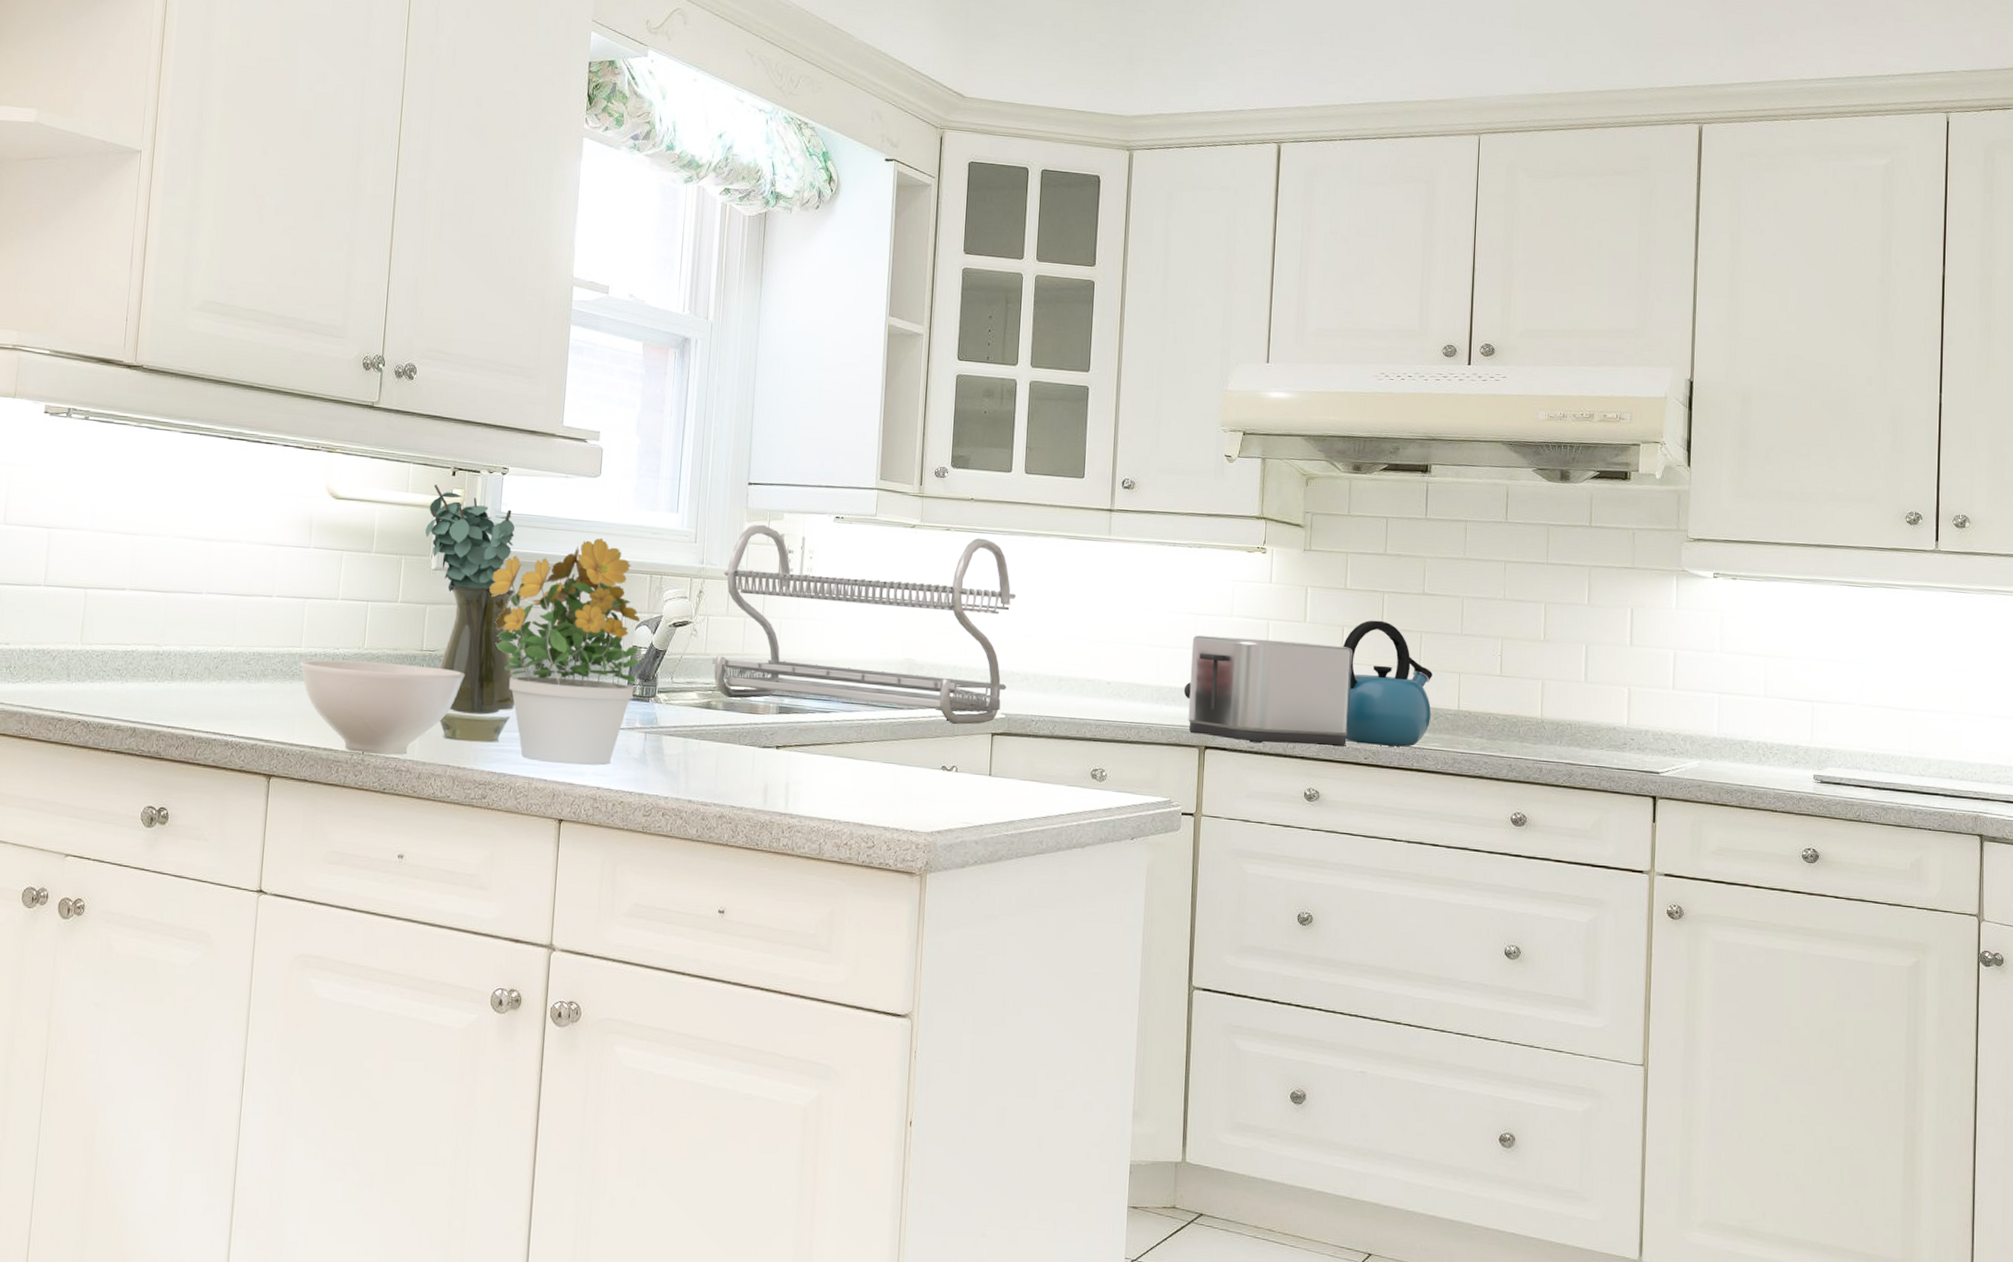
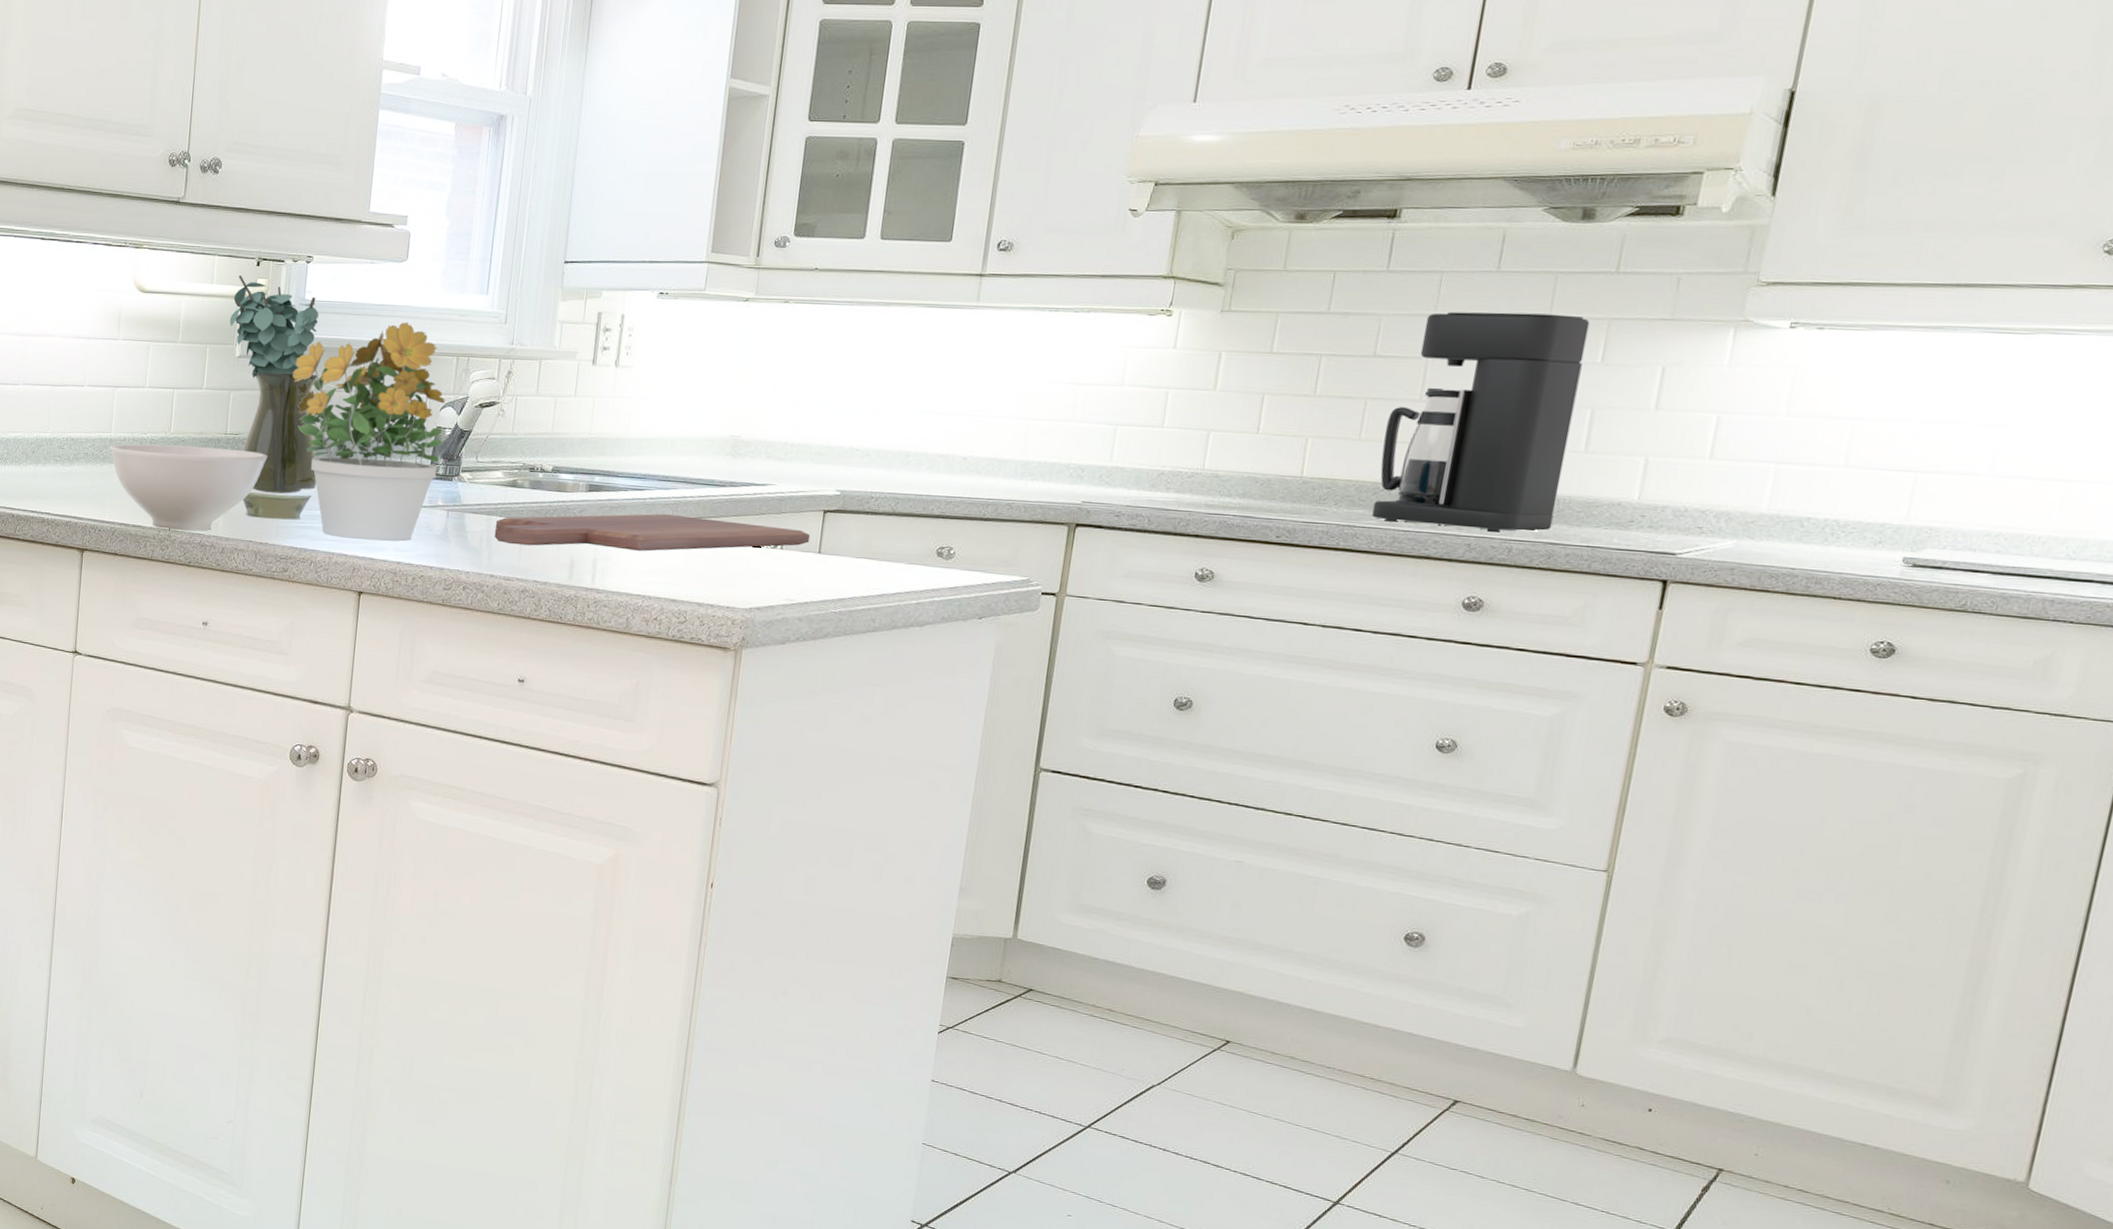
cutting board: none [691,736,982,775] -> present [494,513,811,552]
dish rack: present [711,524,1017,725] -> none [518,303,862,502]
toaster: present [1183,635,1353,747] -> none [1054,406,1274,525]
kettle: present [1343,620,1432,747] -> none [1254,386,1376,525]
coffee maker: none [1435,556,1576,754] -> present [1371,311,1590,532]

